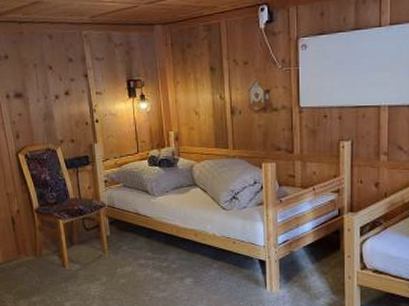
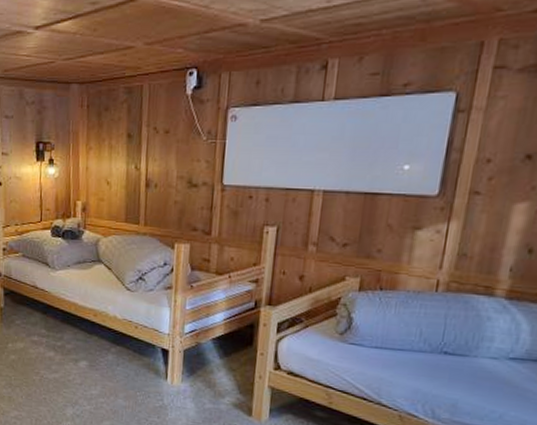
cuckoo clock: present [246,77,274,114] -> none [164,149,196,189]

